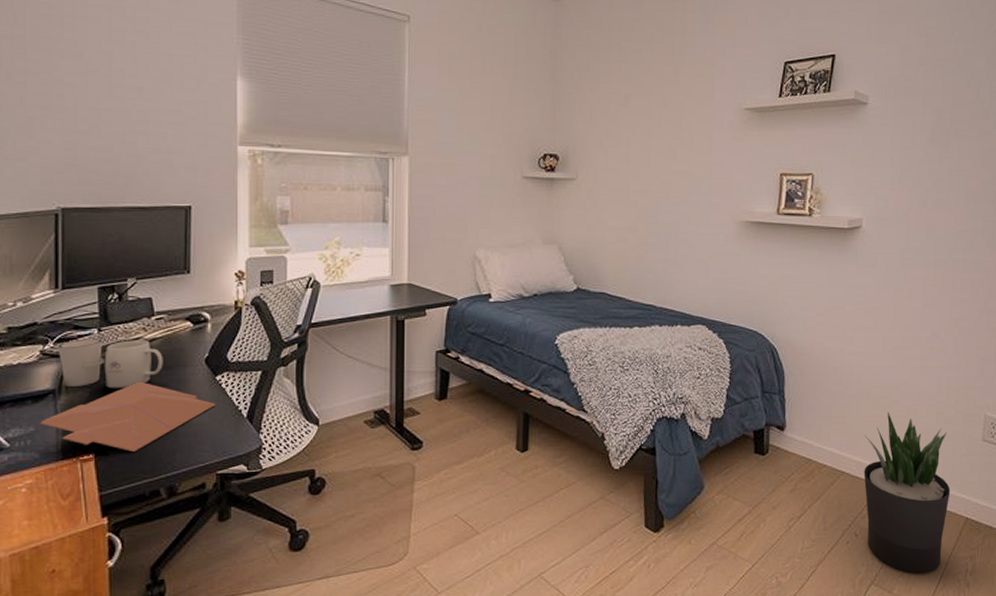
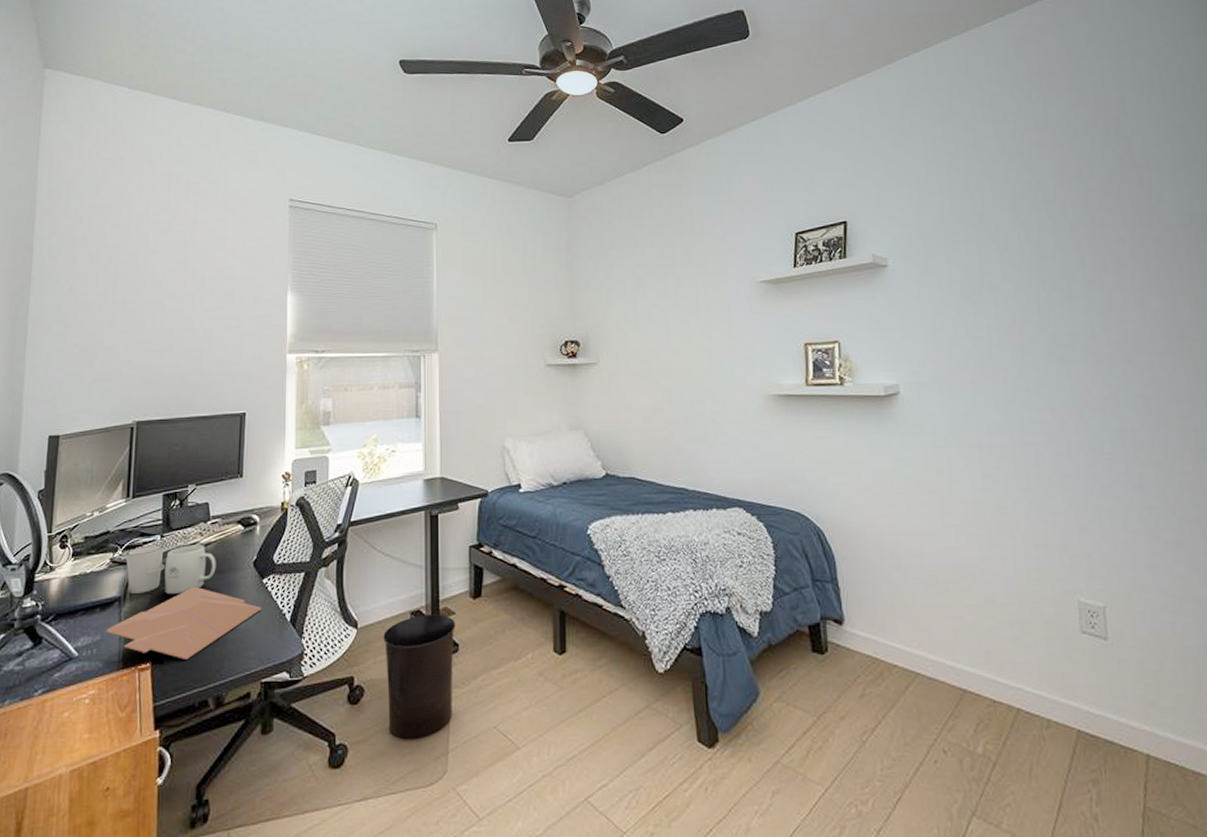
waste bin: none [346,414,420,526] -> present [383,614,455,740]
planter: present [863,412,951,573] -> none [936,600,1055,802]

